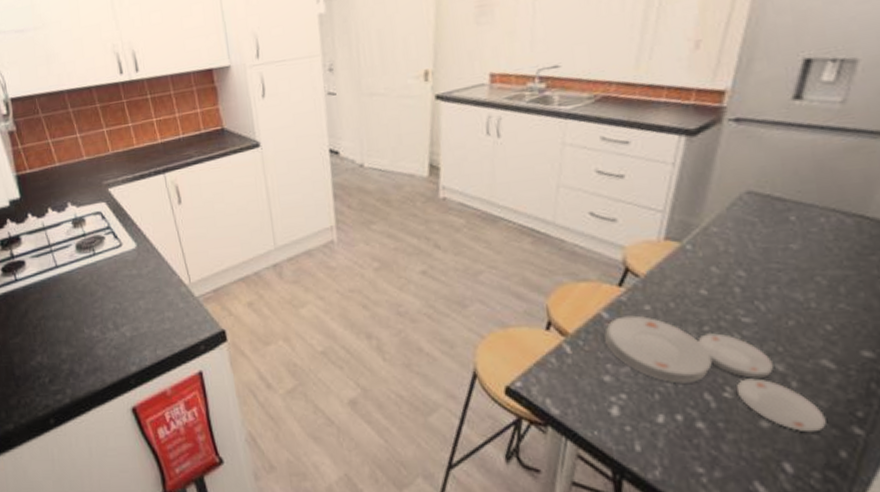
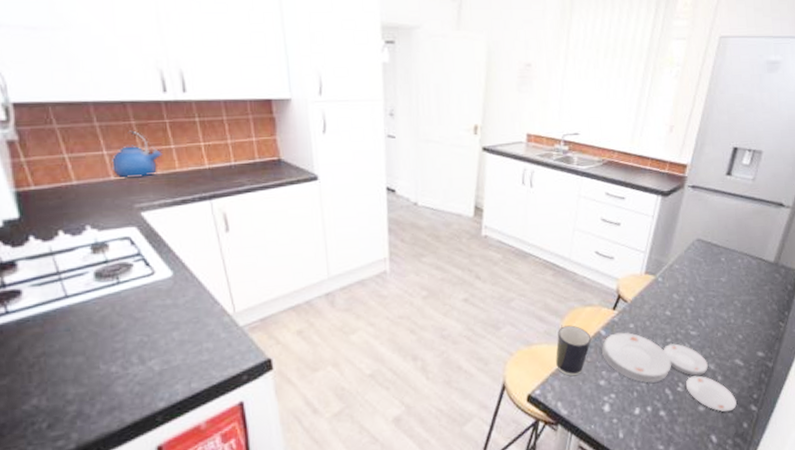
kettle: none [84,113,123,157] -> present [112,130,163,178]
mug: none [540,304,590,368] -> present [555,325,592,376]

